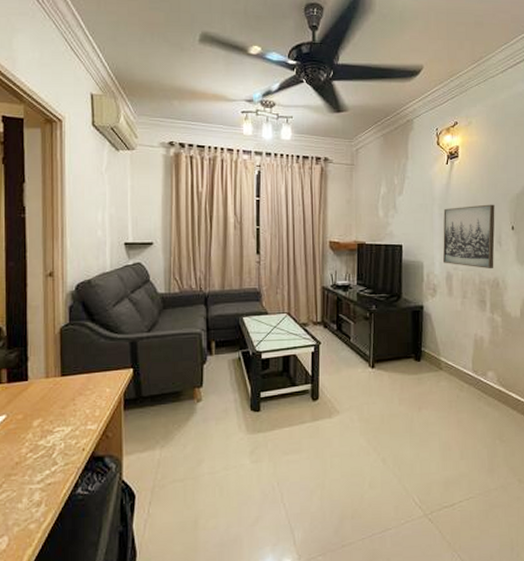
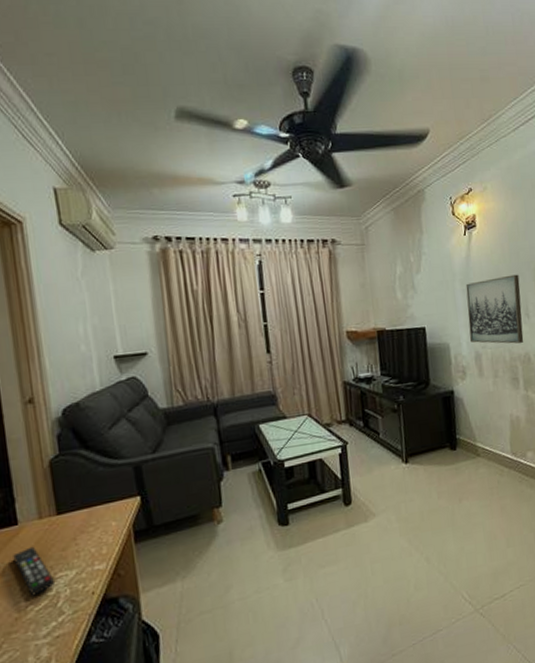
remote control: none [21,401,52,445] -> present [13,546,55,596]

